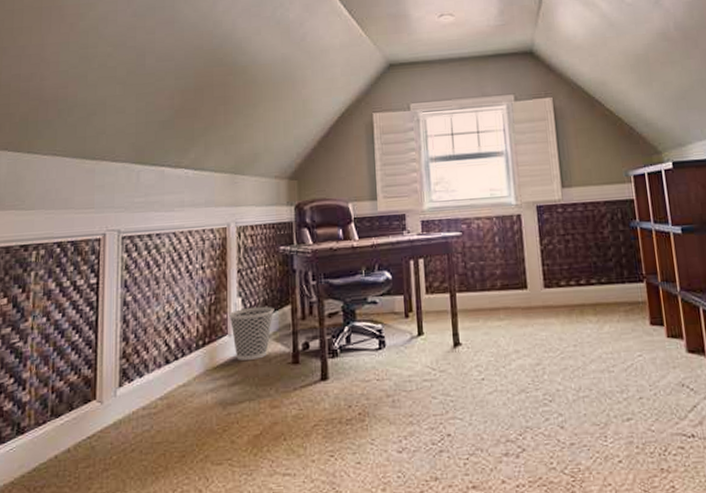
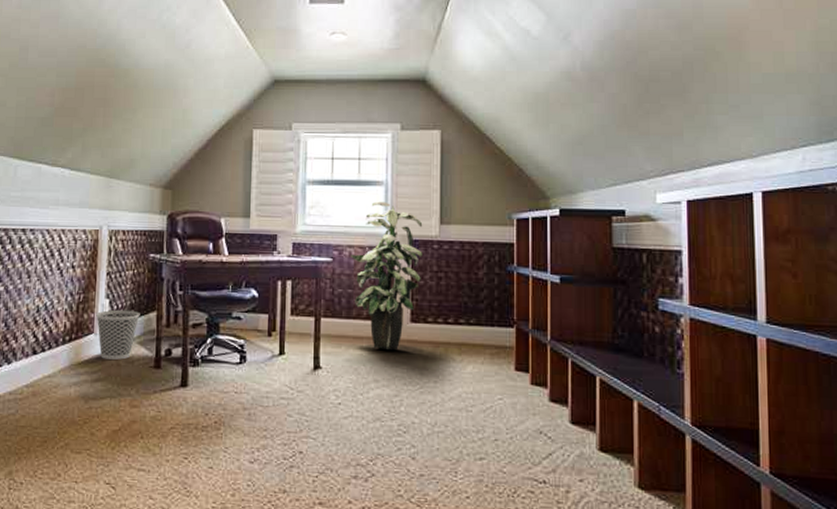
indoor plant: none [478,171,550,318] -> present [350,201,423,350]

